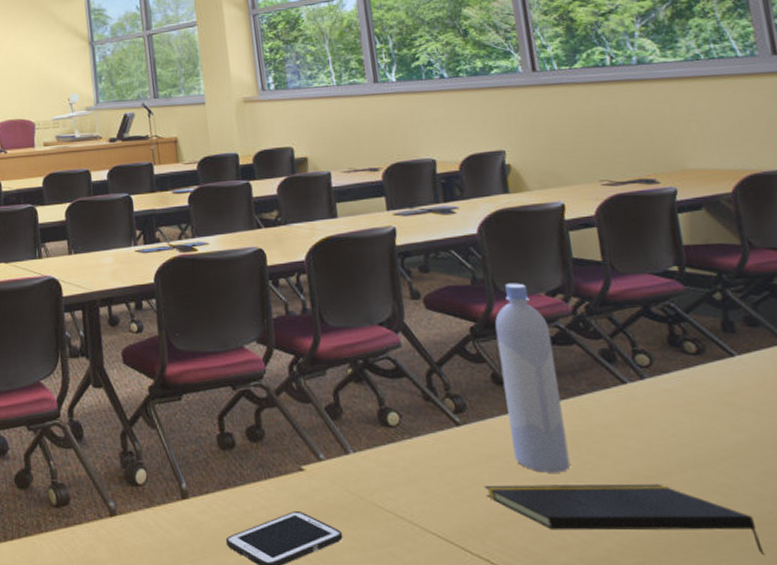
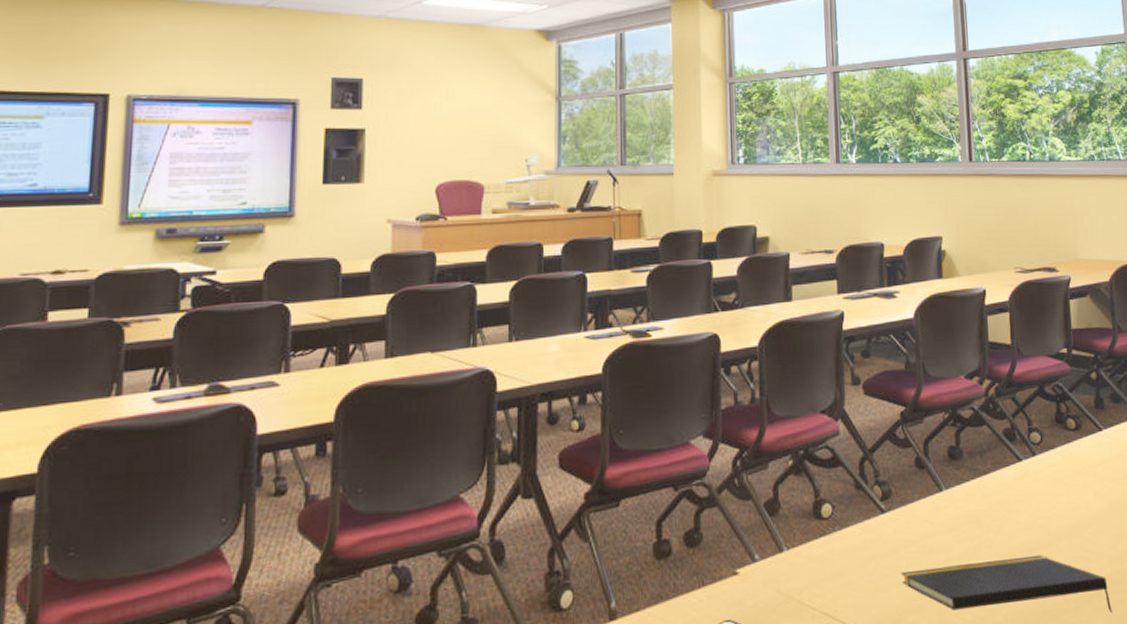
bottle: present [494,283,571,473] -> none [921,366,974,554]

